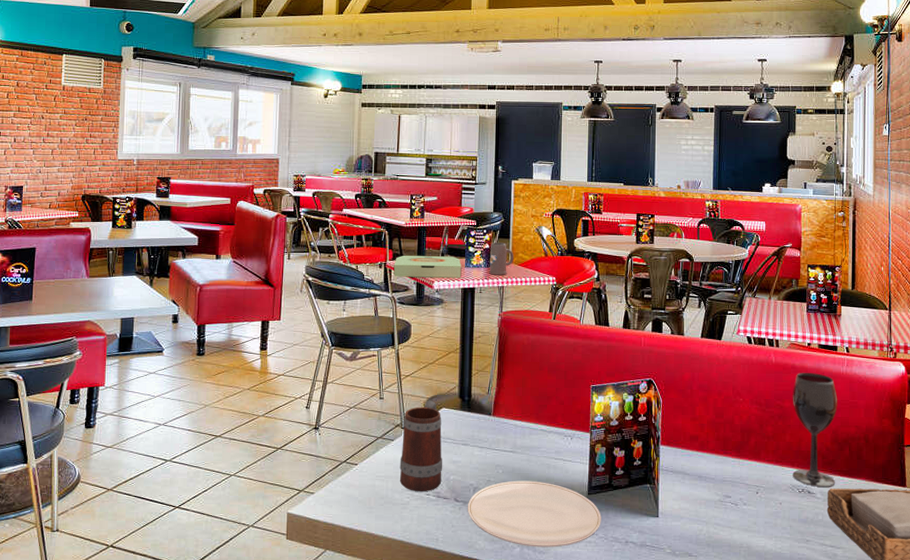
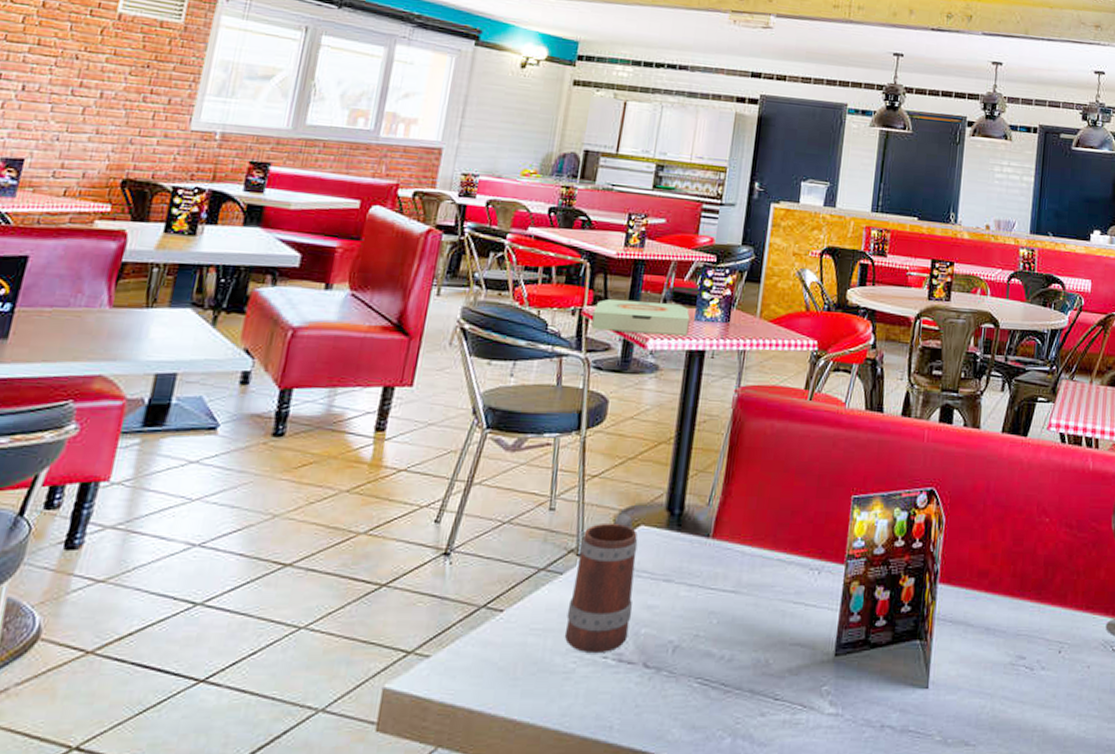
plate: present [467,480,601,547] -> none [660,635,851,737]
beer mug: present [489,242,514,275] -> none [727,287,764,335]

